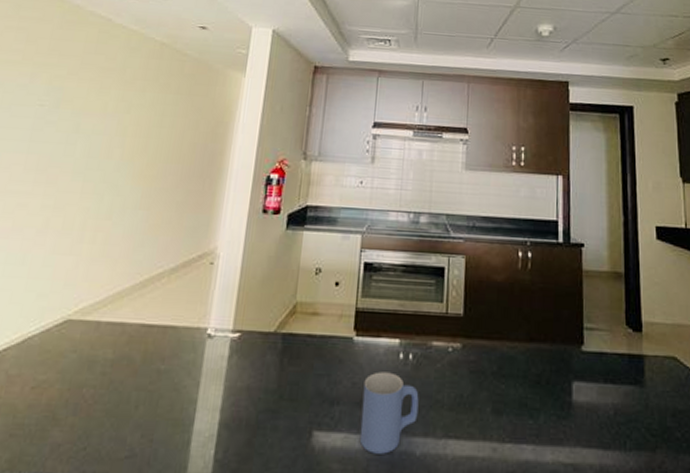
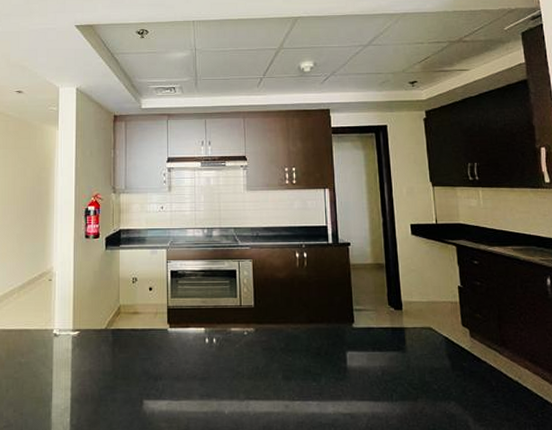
mug: present [359,372,419,454] -> none [179,353,224,414]

